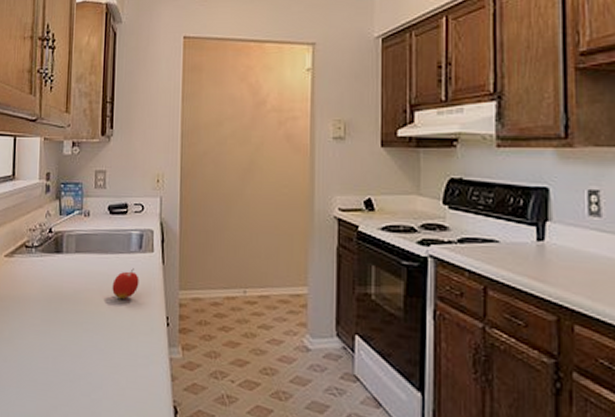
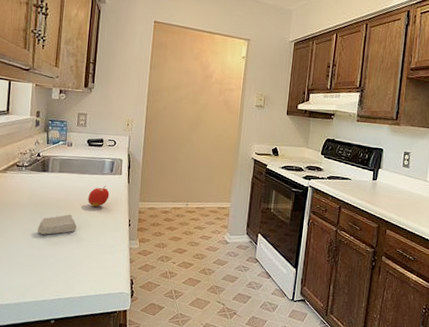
soap bar: none [51,310,100,340] -> present [37,214,77,235]

